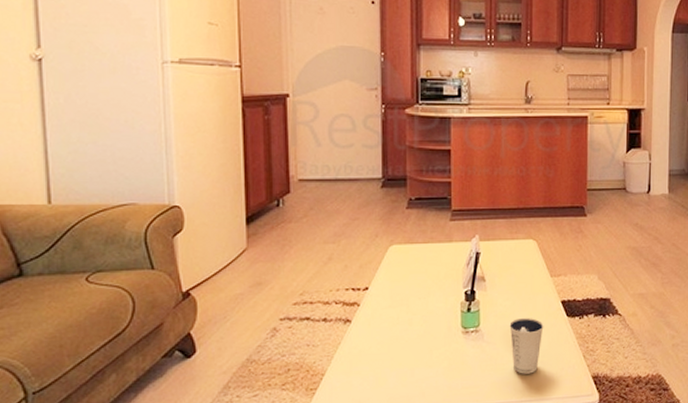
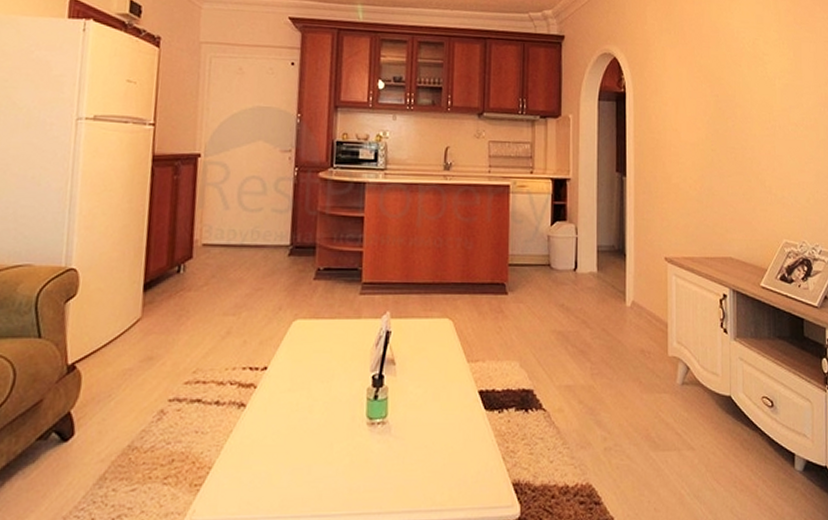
dixie cup: present [509,318,544,374] -> none [420,410,459,477]

